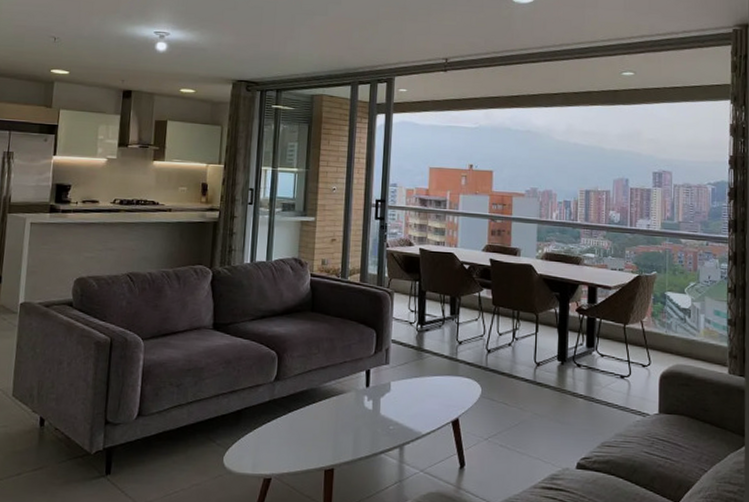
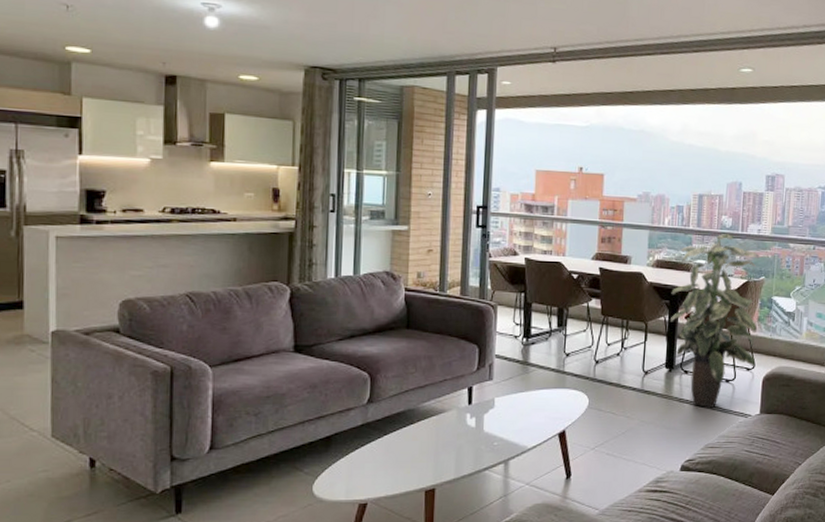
indoor plant: none [561,228,652,405] -> present [671,234,760,409]

